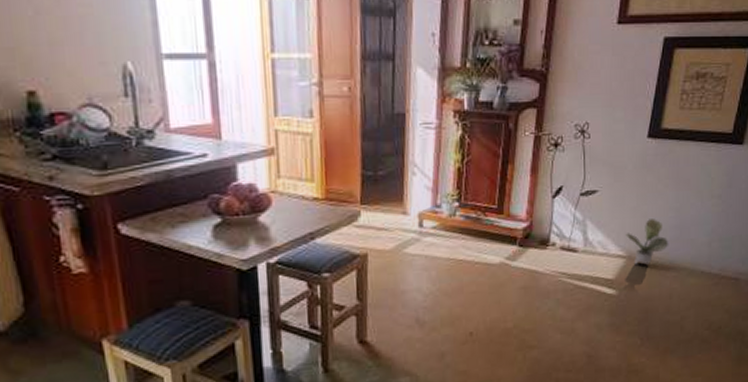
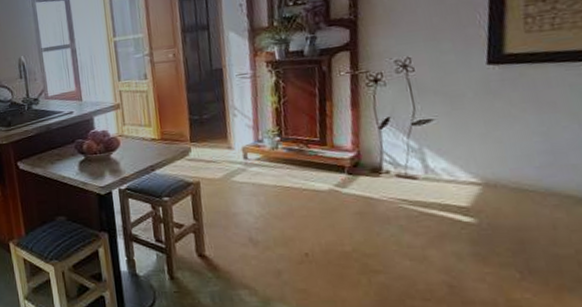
potted plant: present [626,219,669,265] -> none [476,144,541,192]

